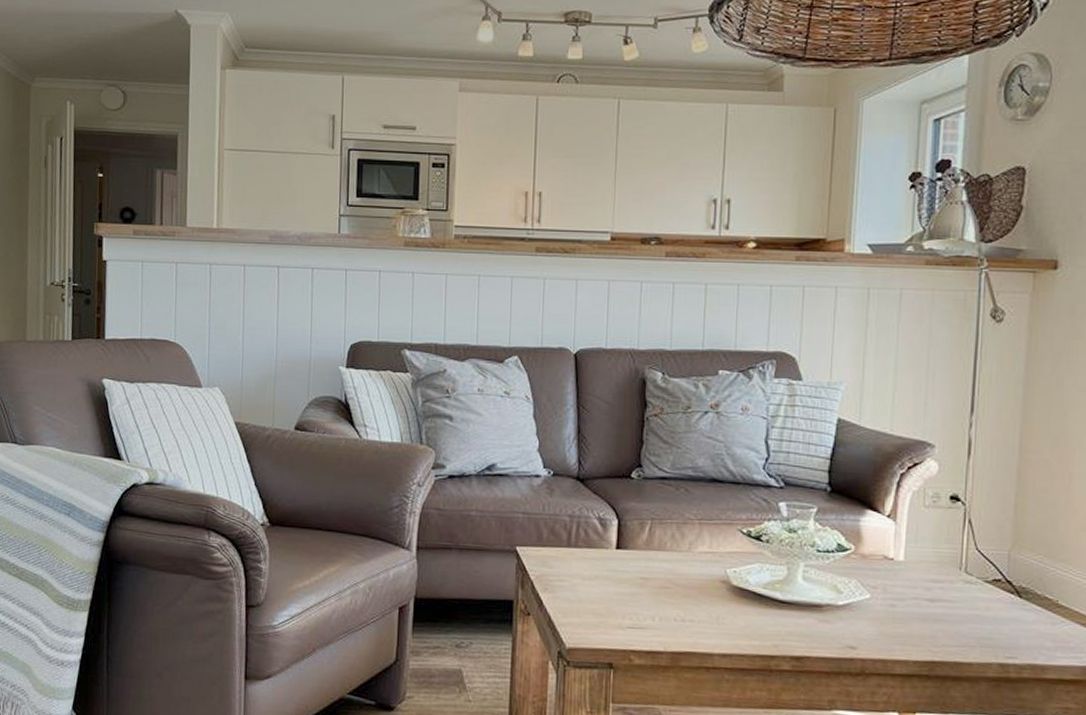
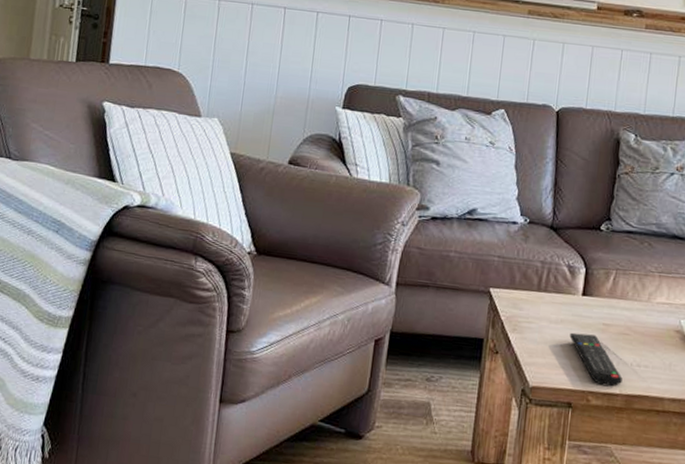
remote control: none [605,589,666,645] -> present [569,332,622,387]

